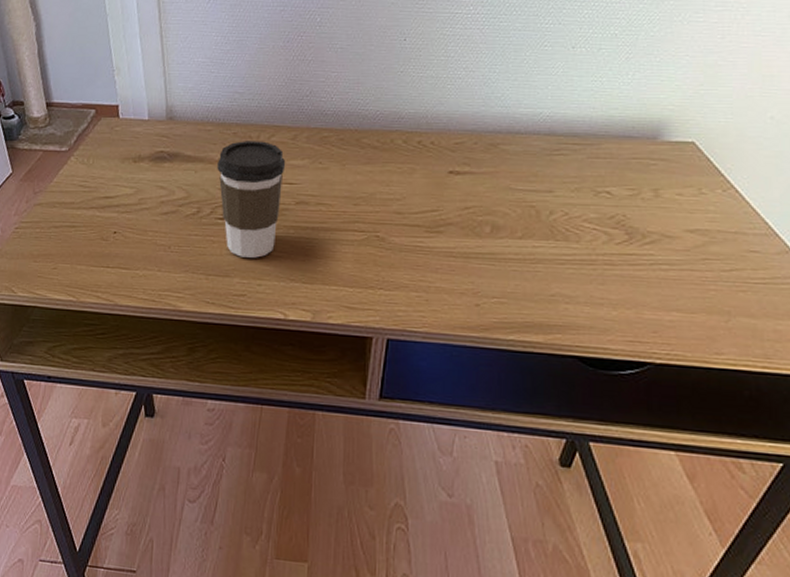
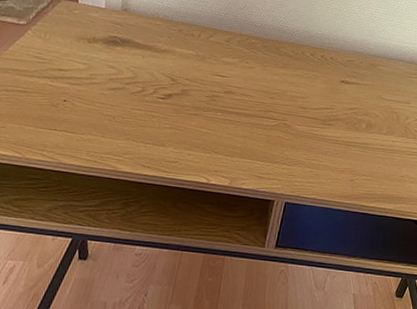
coffee cup: present [217,141,286,258] -> none [162,37,220,133]

